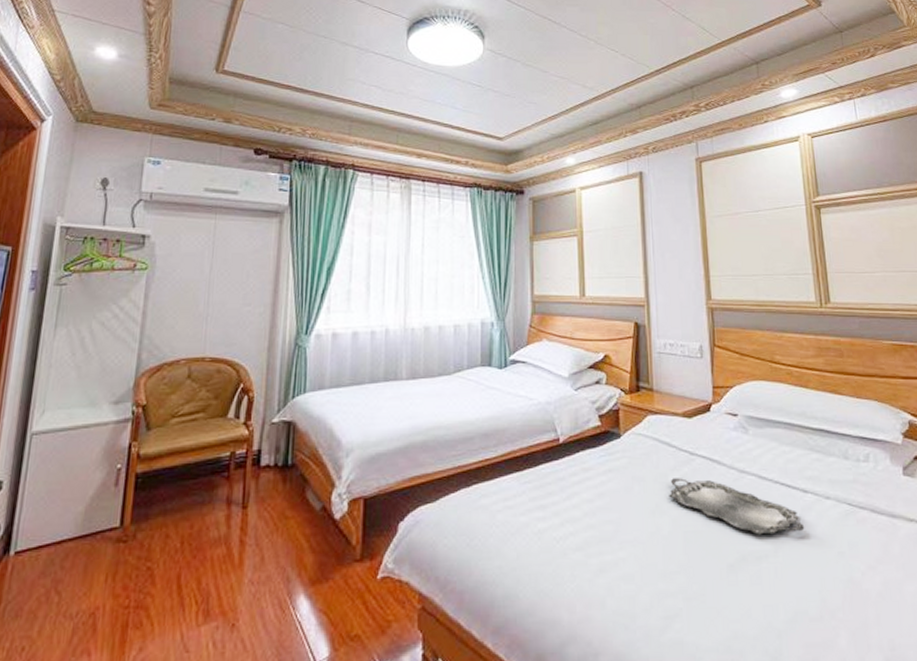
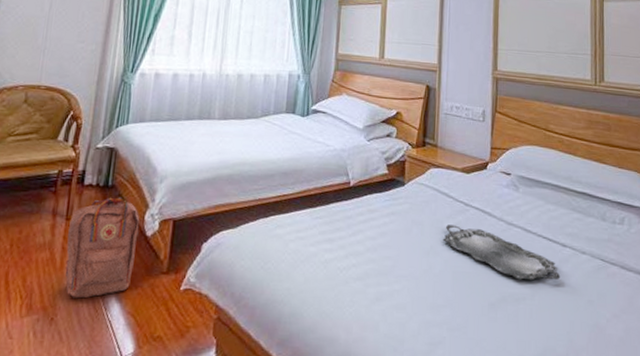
backpack: none [245,476,326,599] -> present [65,196,140,299]

